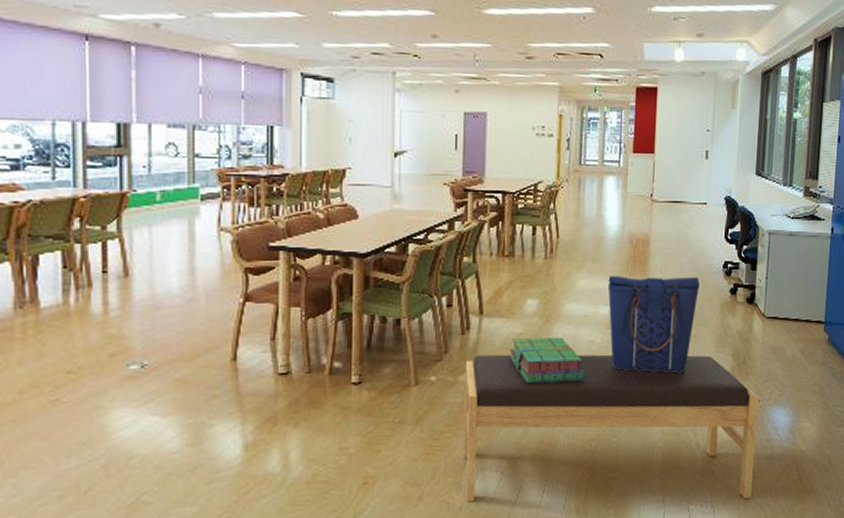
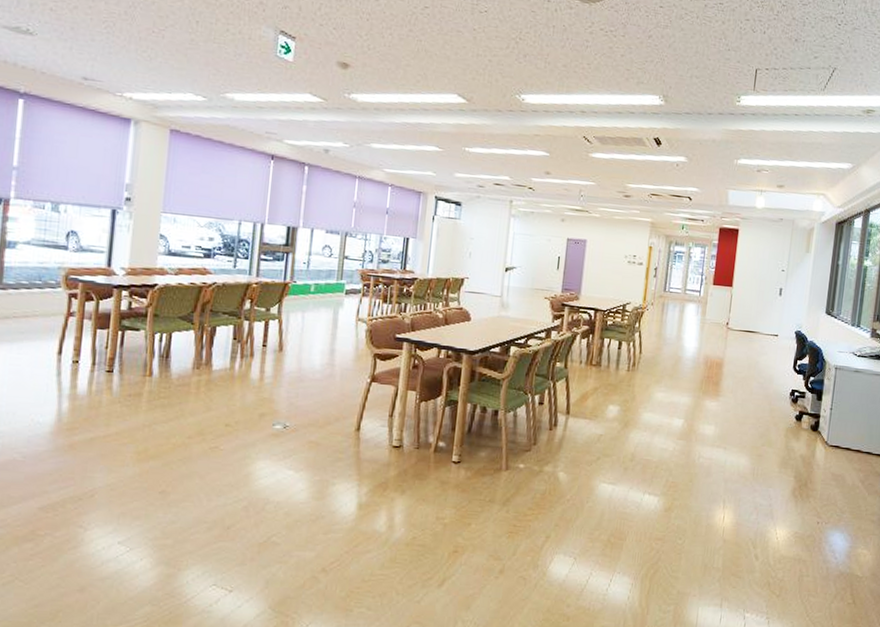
bench: present [463,354,758,503] -> none [541,450,817,615]
stack of books: present [509,337,586,384] -> none [589,439,657,484]
tote bag: present [607,276,700,374] -> none [681,392,768,488]

